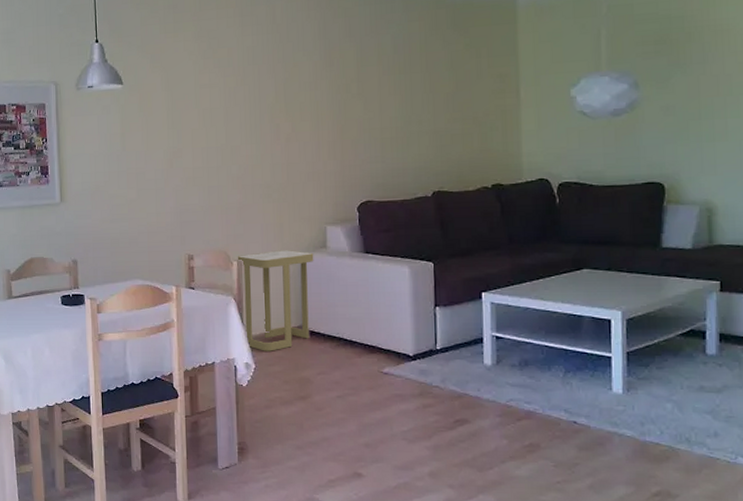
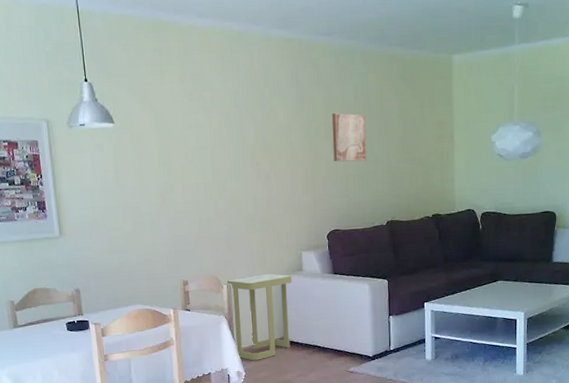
wall art: none [365,67,408,123] -> present [331,113,367,162]

